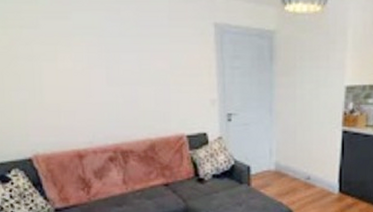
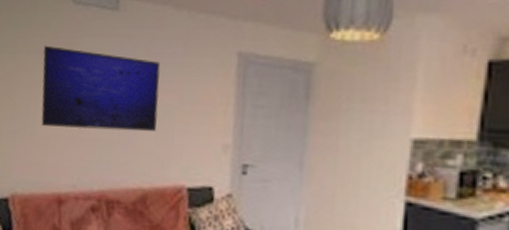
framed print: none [35,19,155,95] -> present [41,45,161,132]

